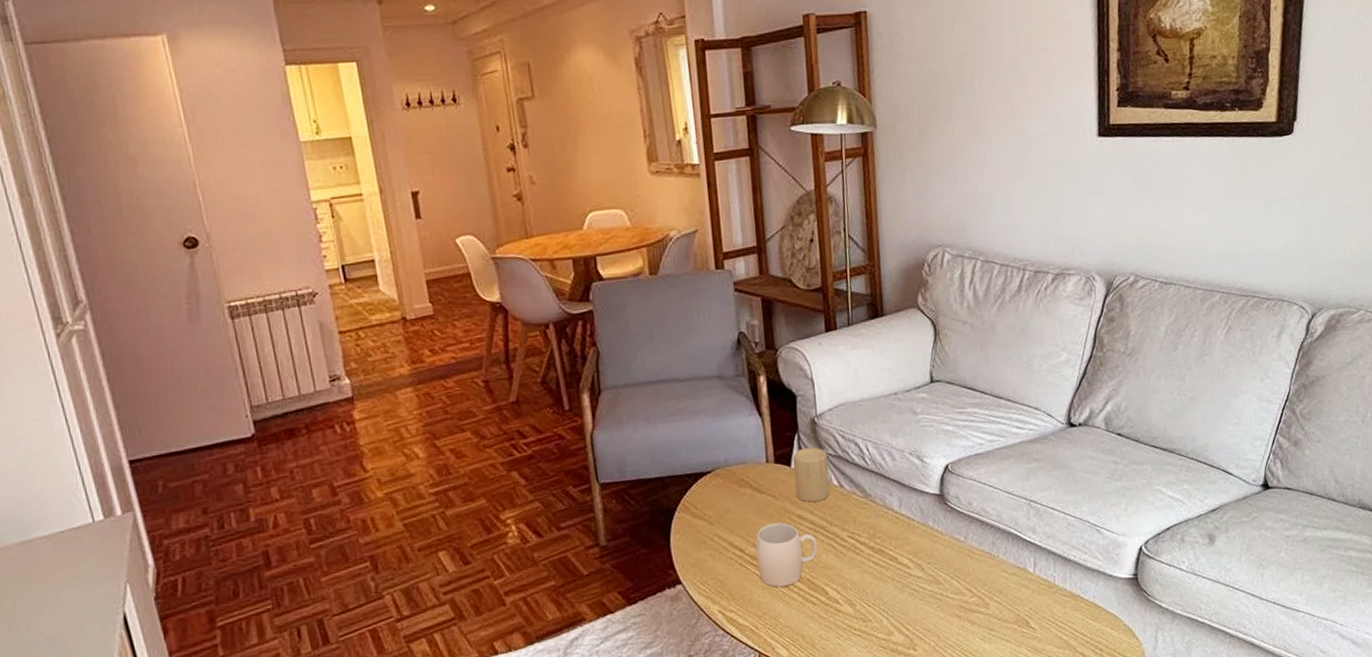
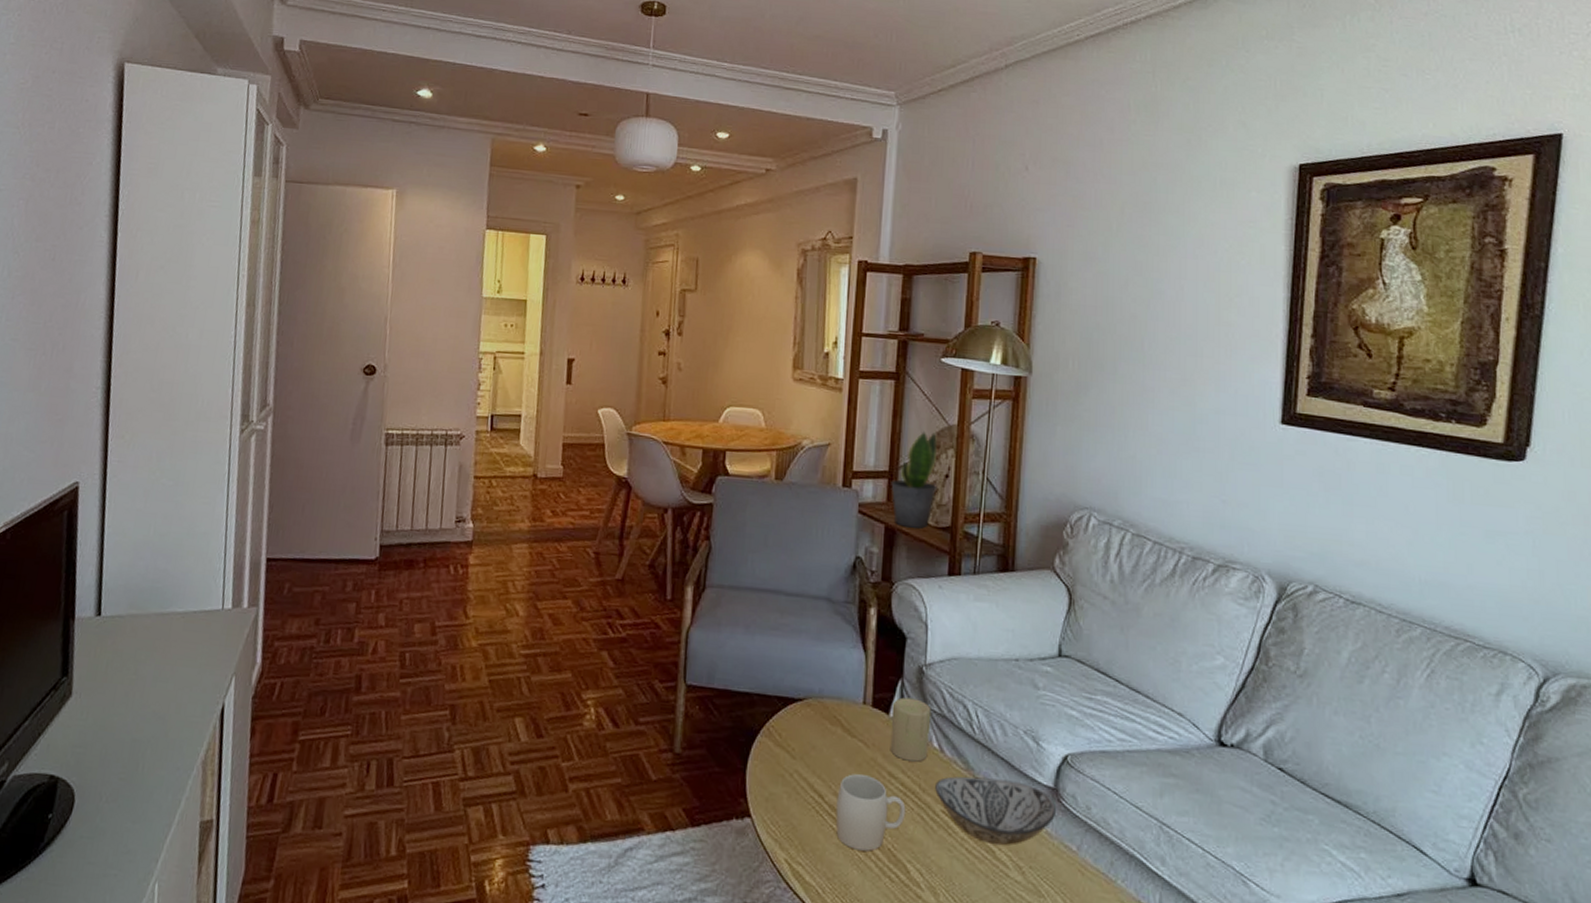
potted plant: none [761,201,803,296] -> present [891,430,937,529]
decorative bowl: none [840,496,945,553] -> present [935,776,1057,846]

